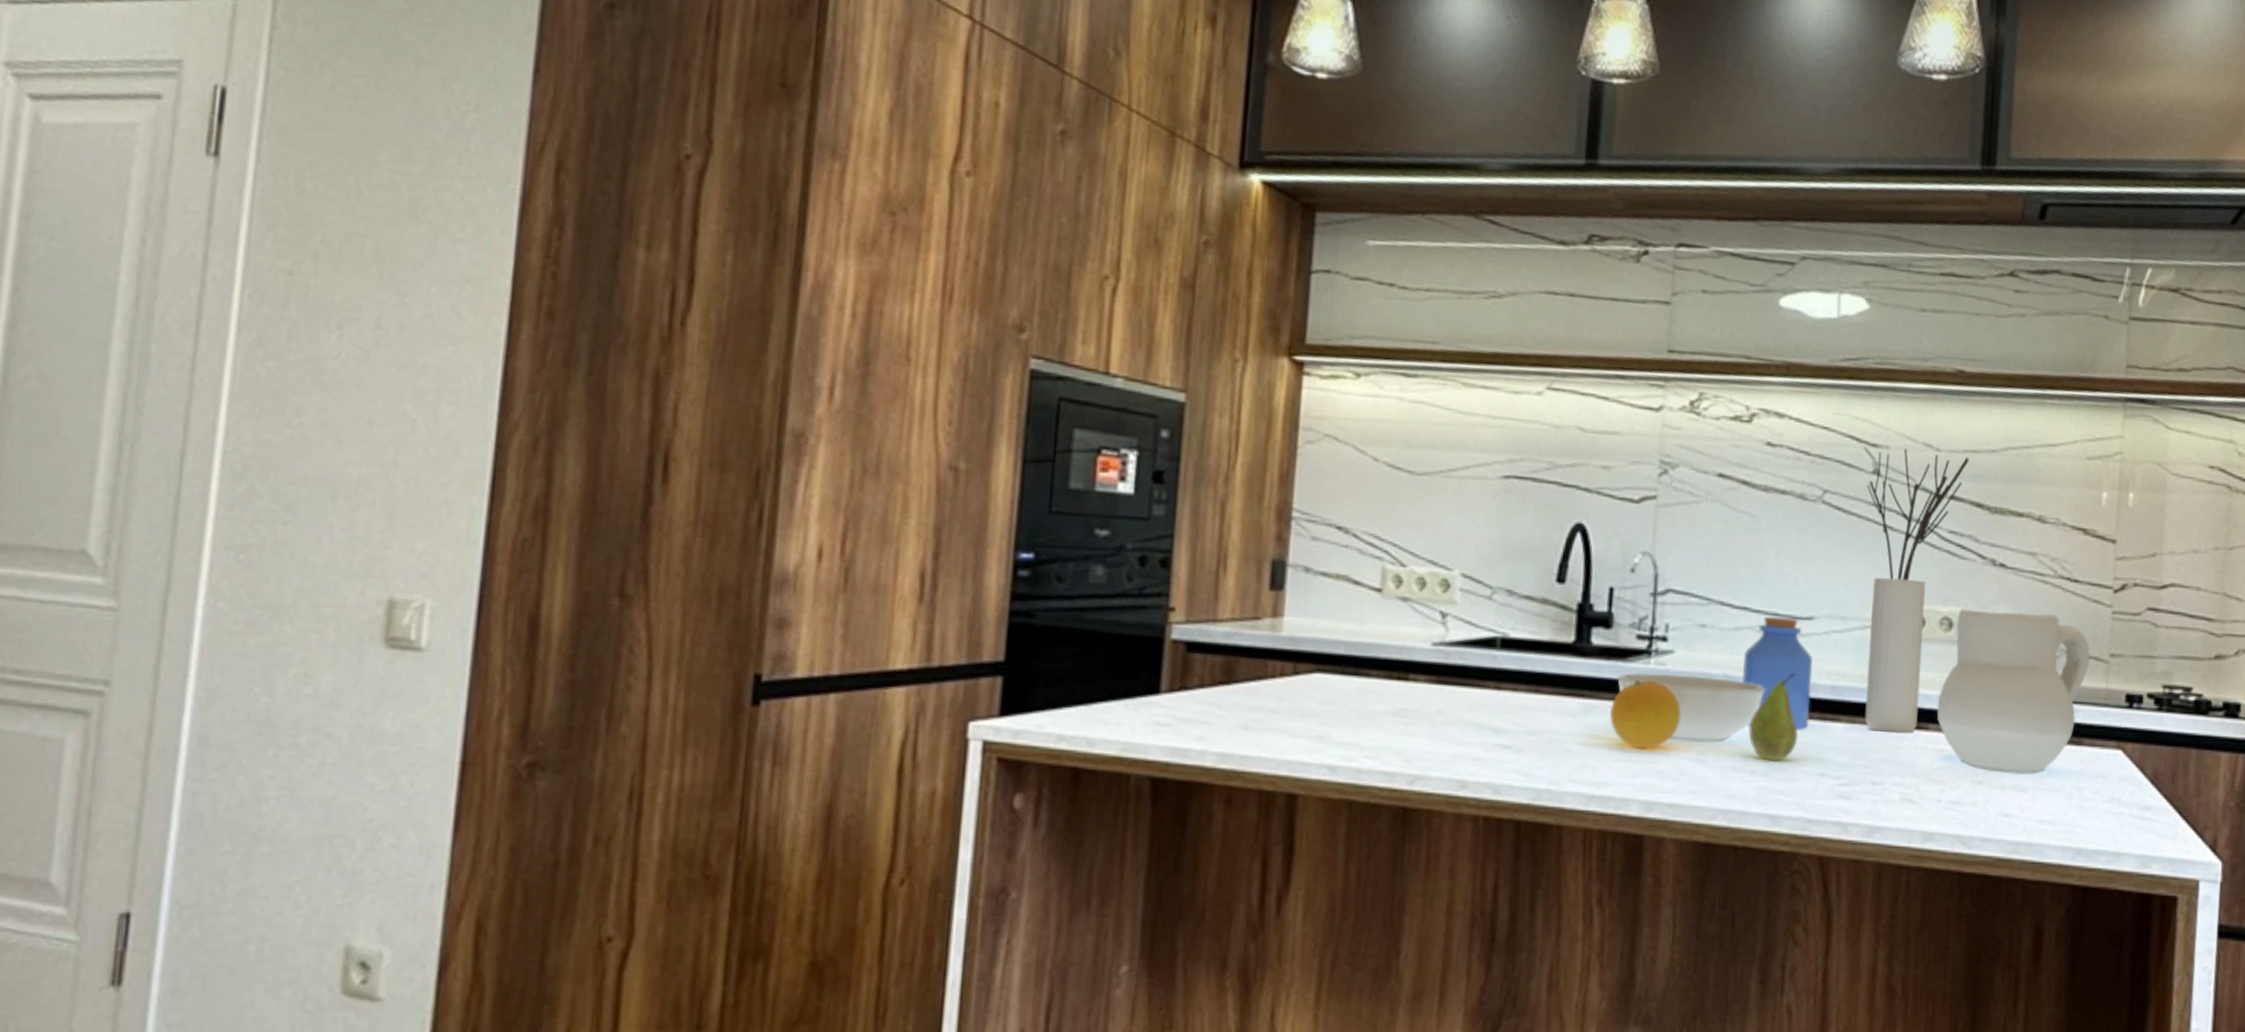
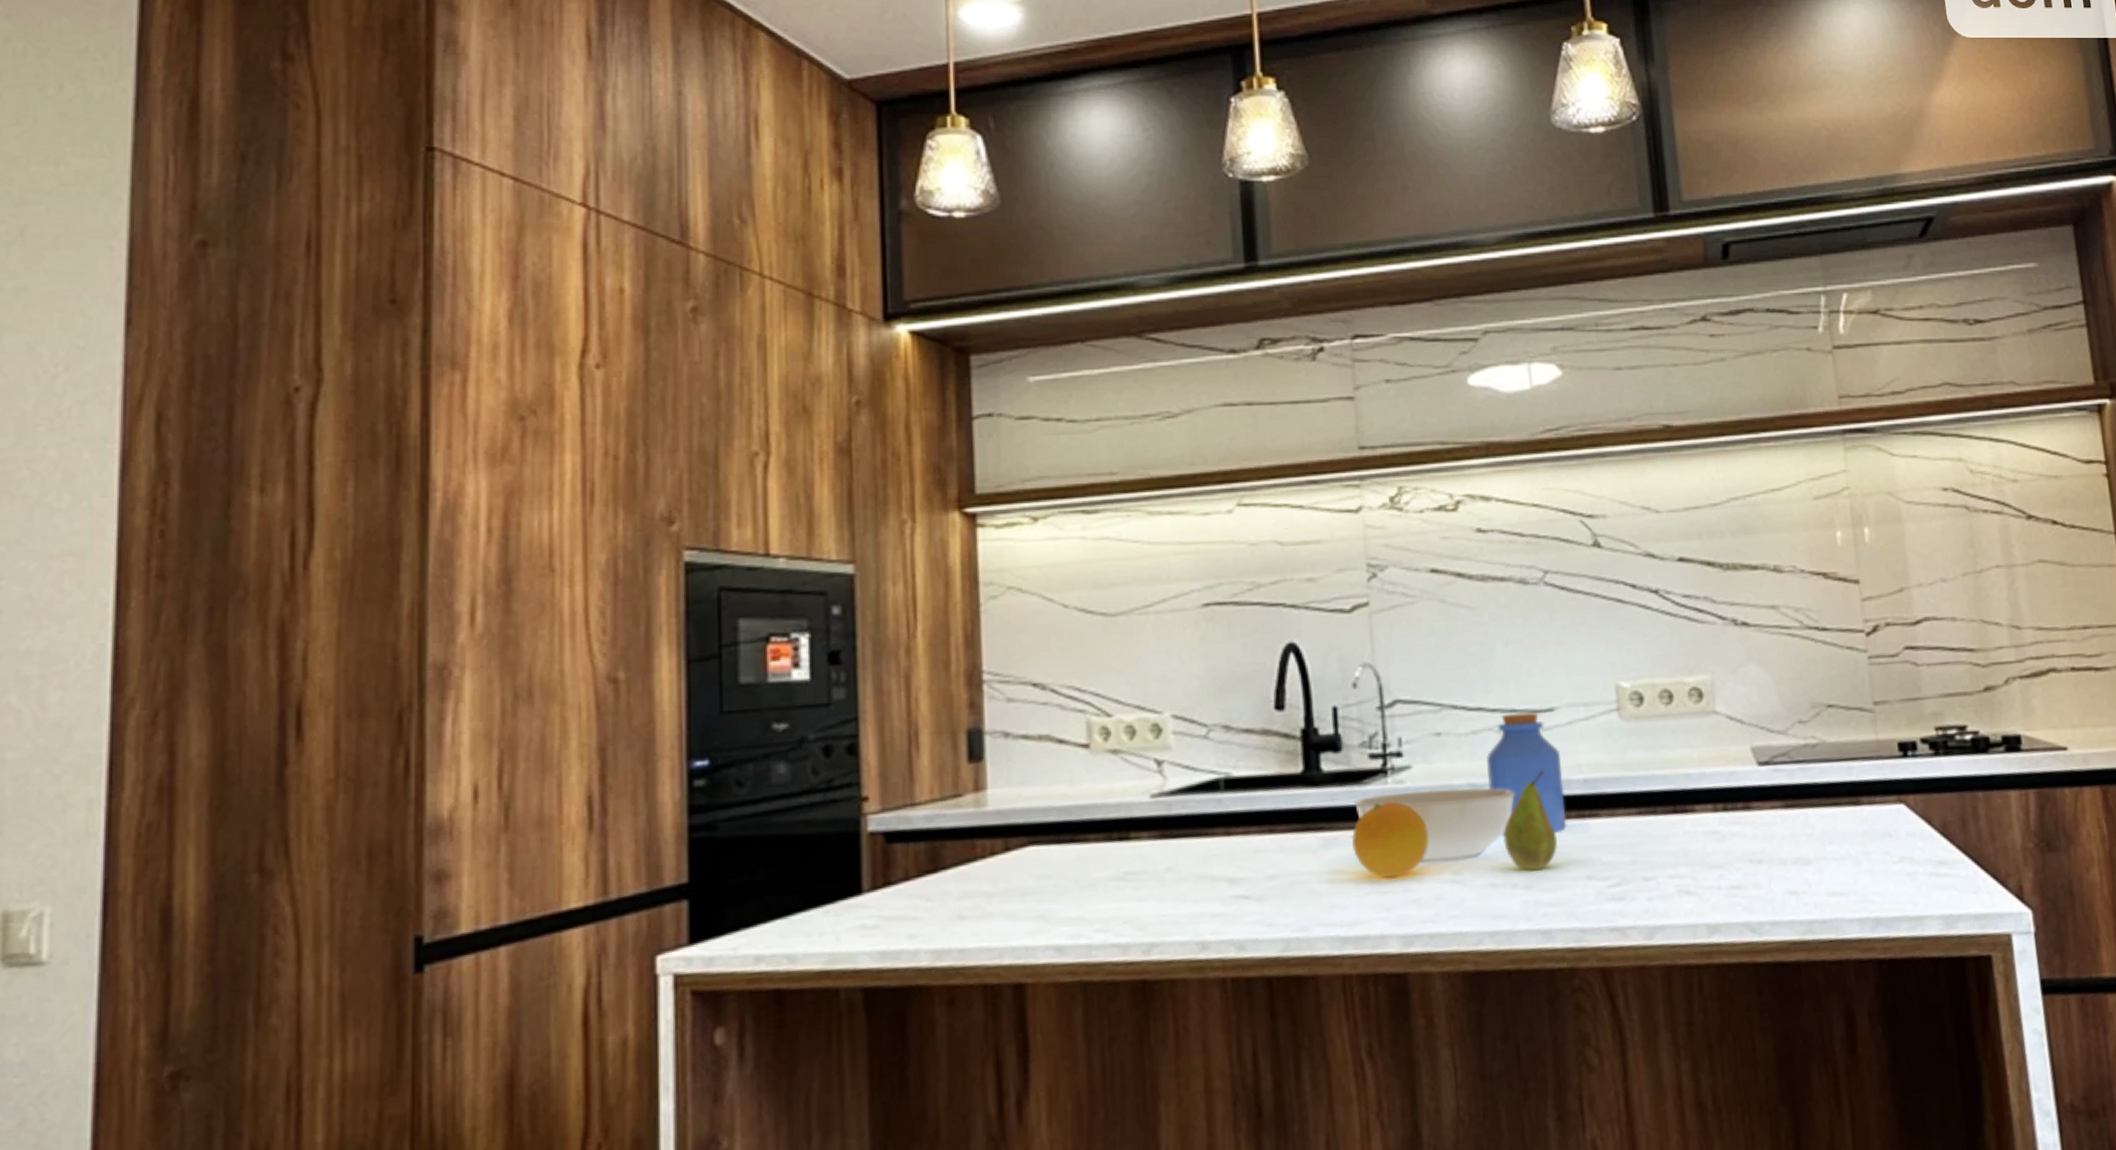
vase: present [1864,448,1969,734] -> none [1589,514,1692,822]
ceramic jug: present [1936,609,2090,775] -> none [1700,669,1854,848]

